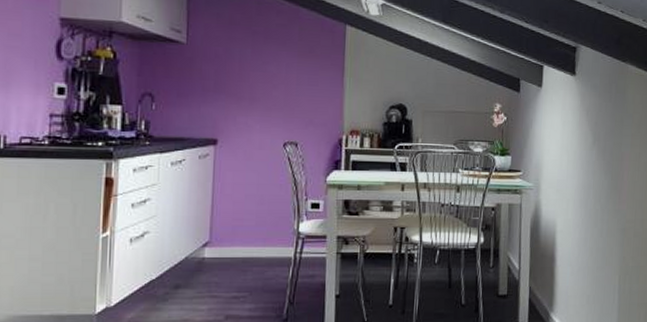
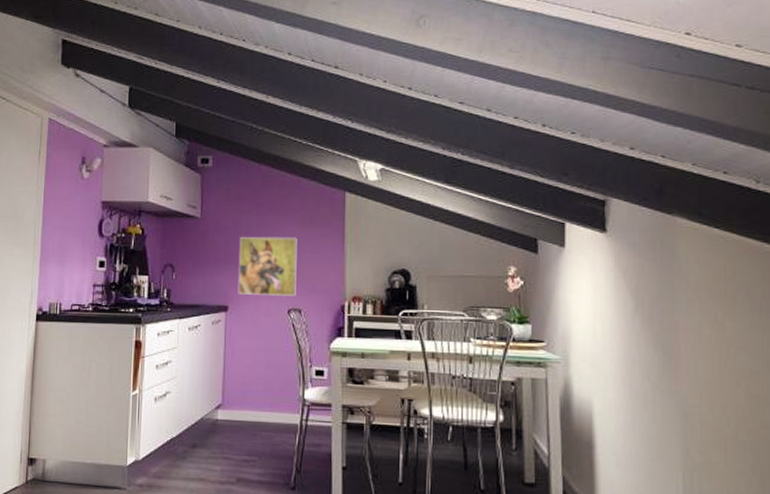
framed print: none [229,66,295,130] -> present [238,236,297,297]

